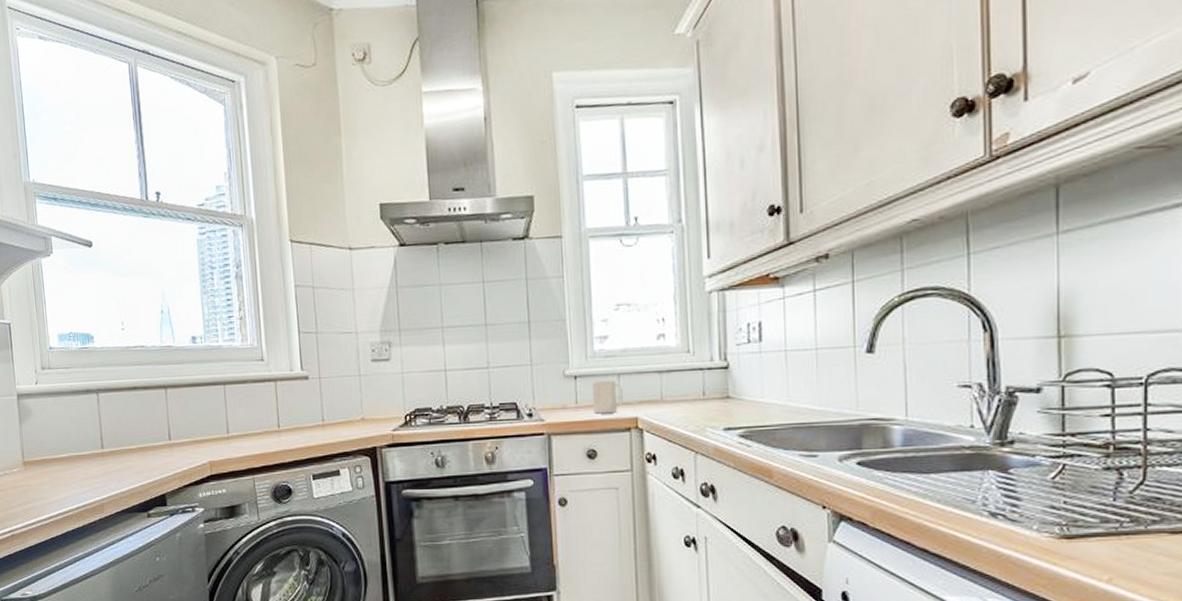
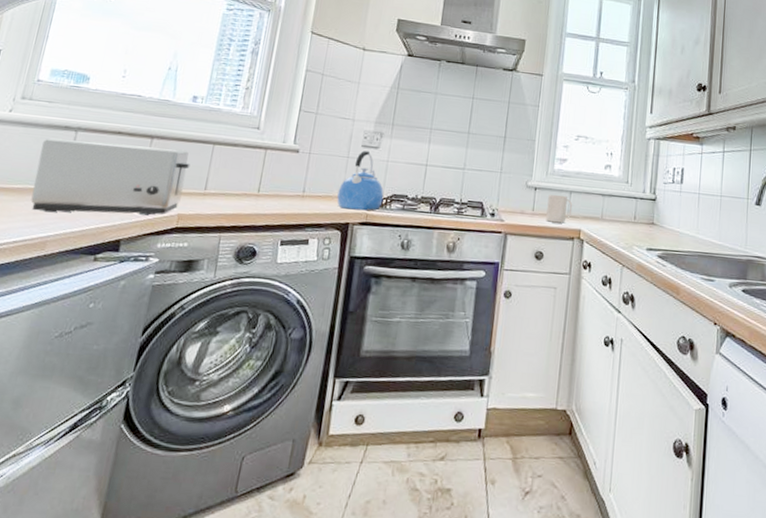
toaster: none [72,395,208,477] -> present [30,138,191,216]
kettle: none [357,365,407,432] -> present [336,151,384,210]

